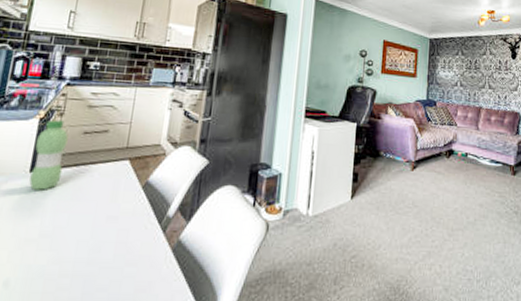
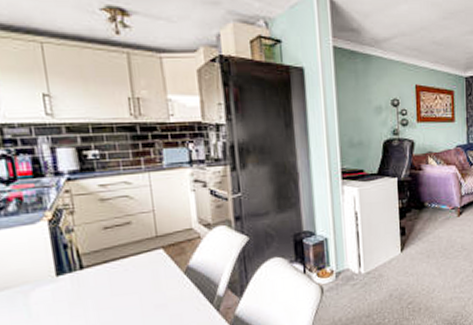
water bottle: present [29,120,69,190] -> none [52,218,93,293]

